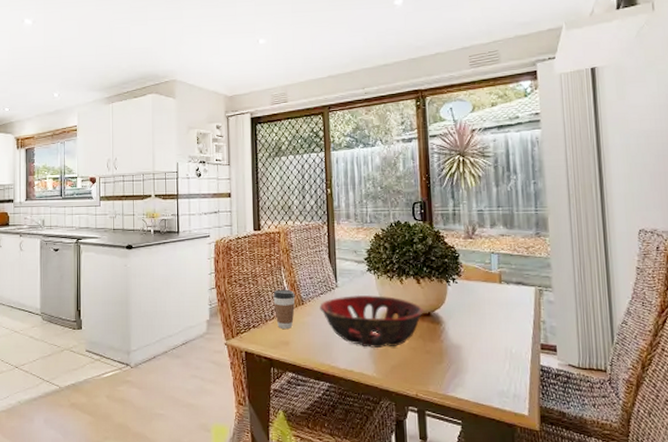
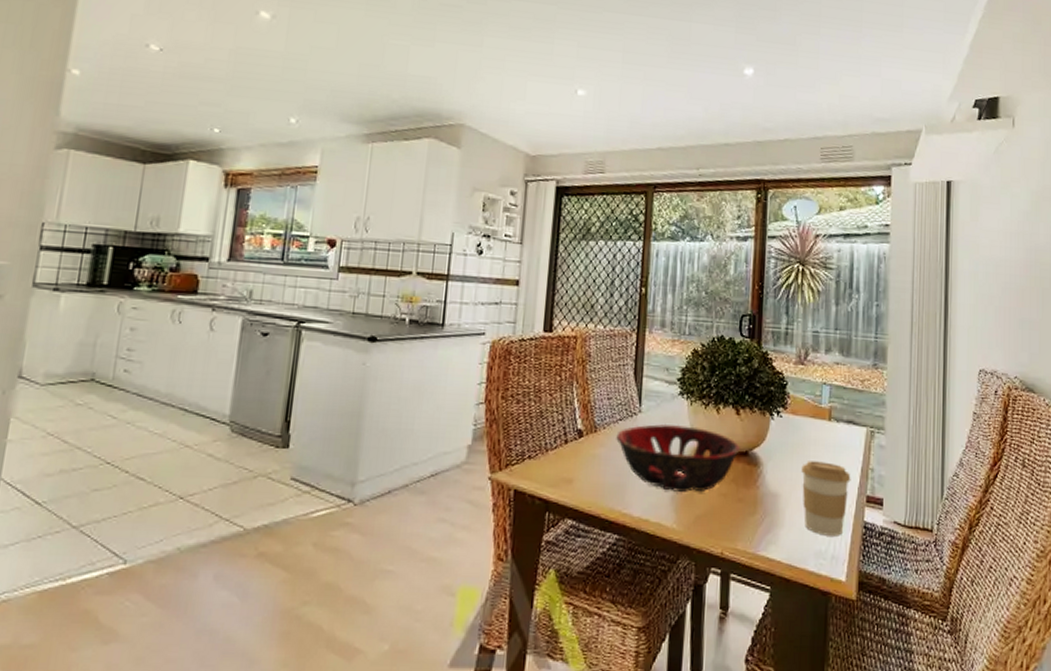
coffee cup: present [273,289,296,329] -> none [558,410,588,462]
coffee cup: none [479,317,525,378] -> present [801,461,851,536]

